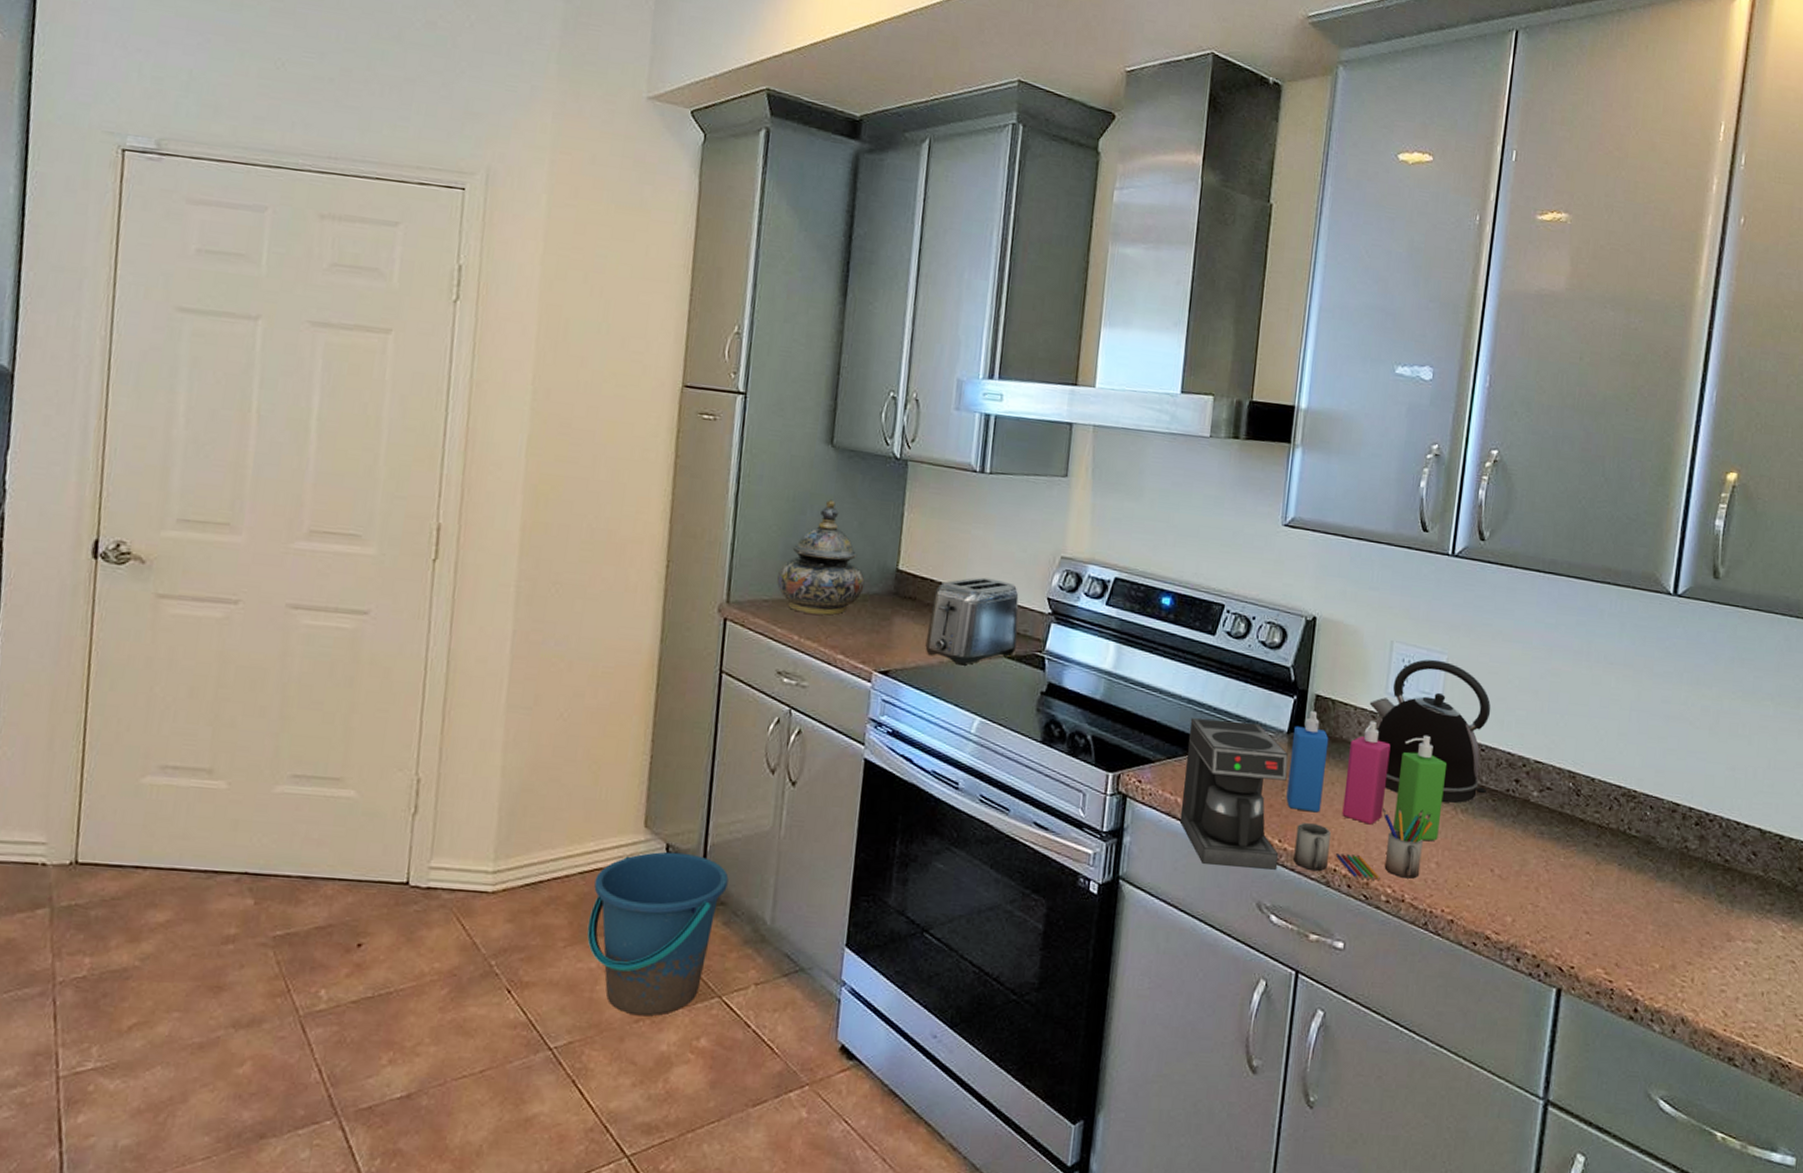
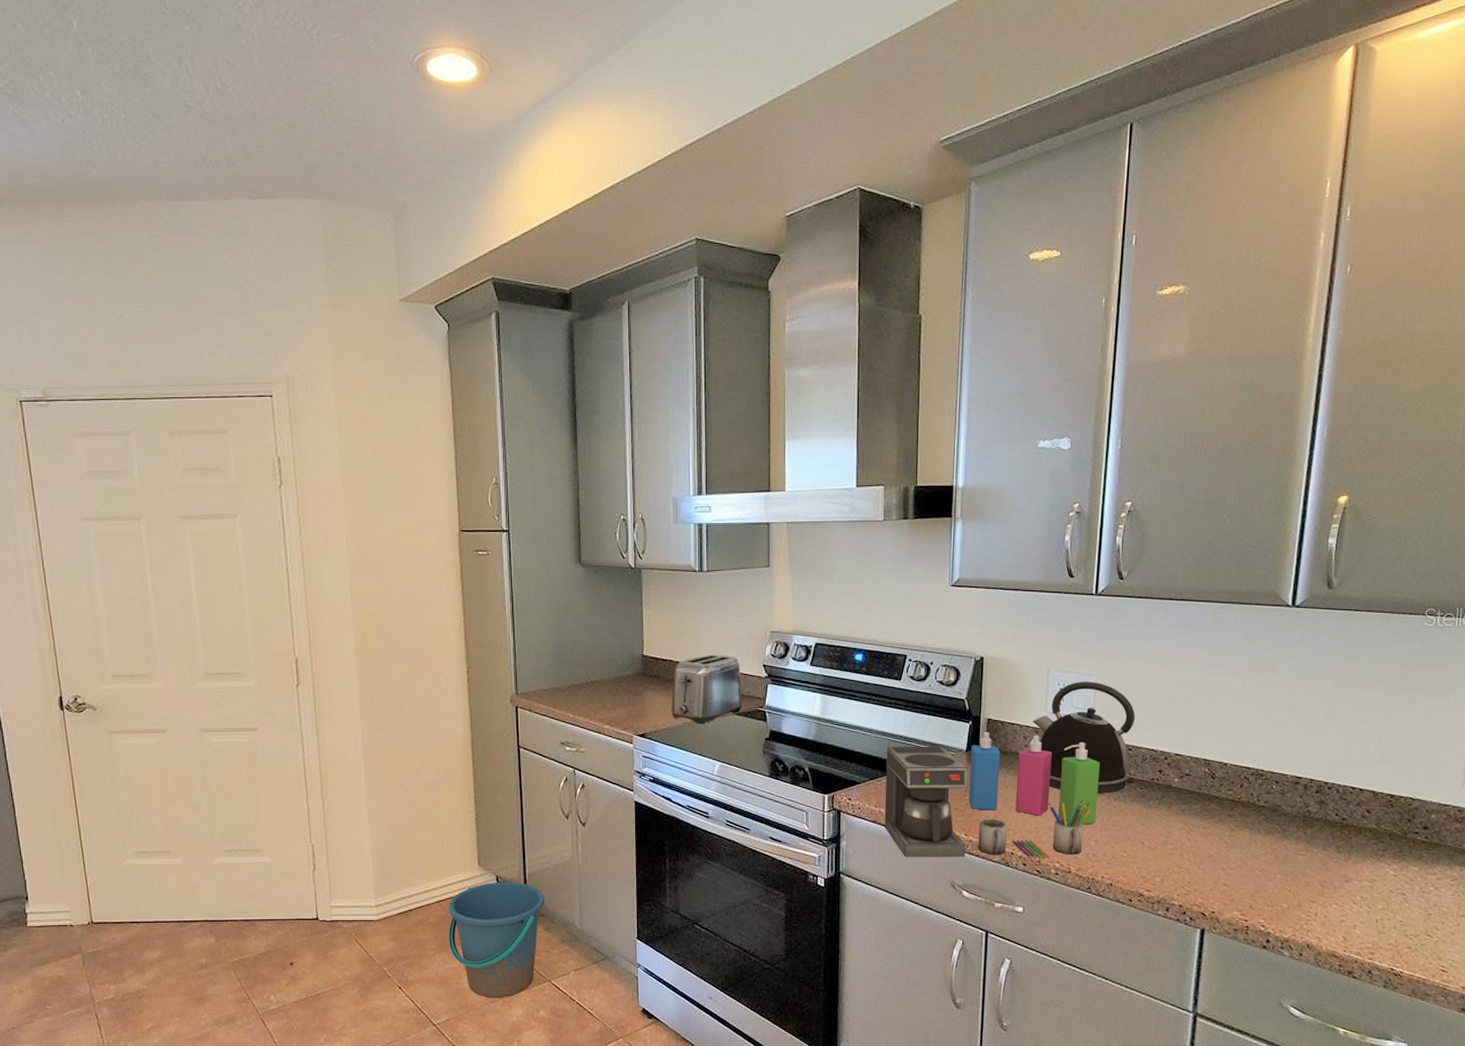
decorative jar: present [776,499,865,615] -> none [551,606,619,696]

